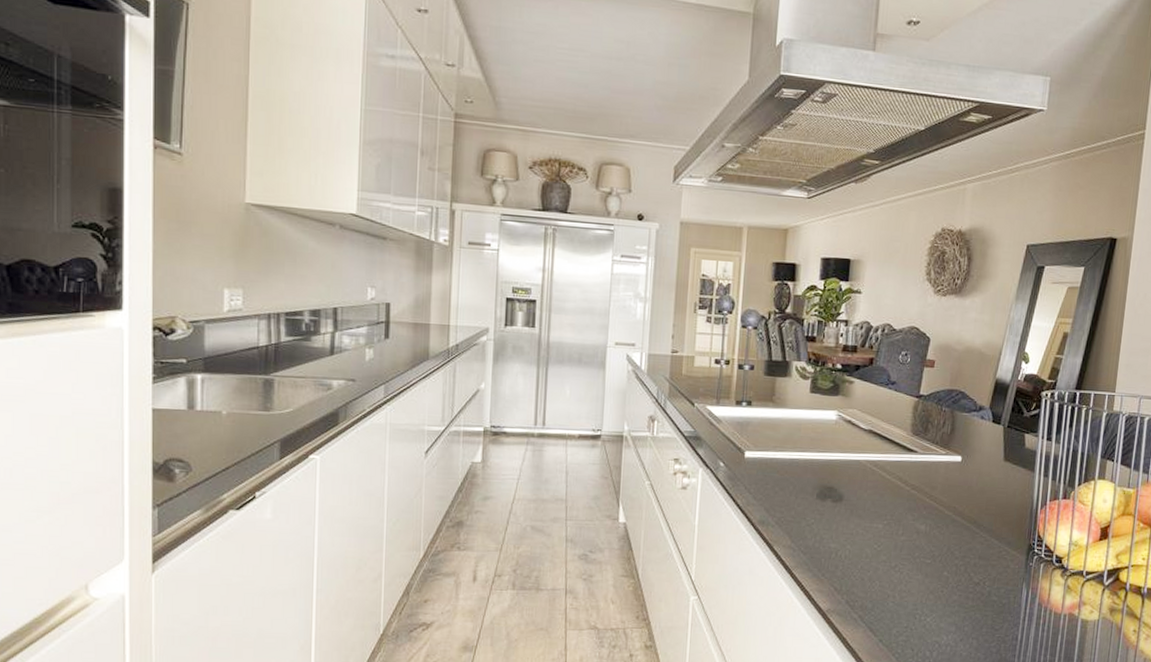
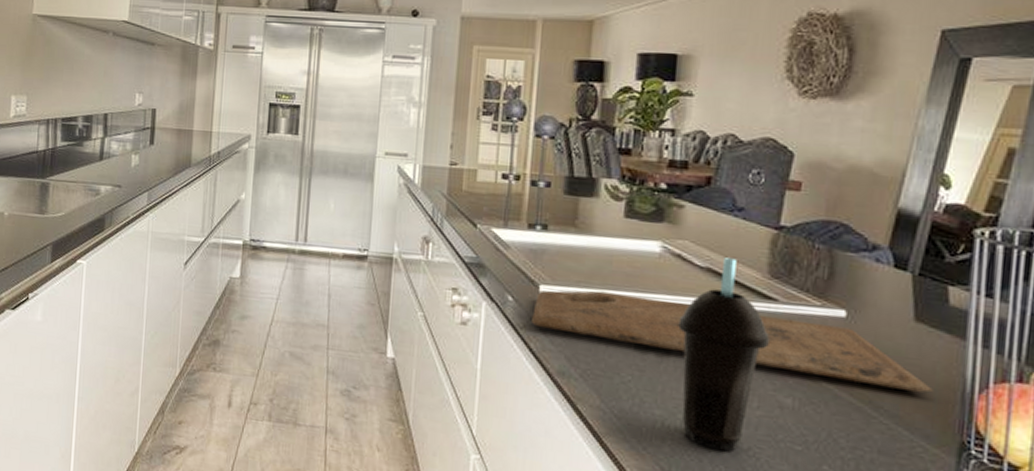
cutting board: none [739,453,1013,513] -> present [532,290,933,393]
cup: none [848,421,911,570] -> present [678,257,770,451]

